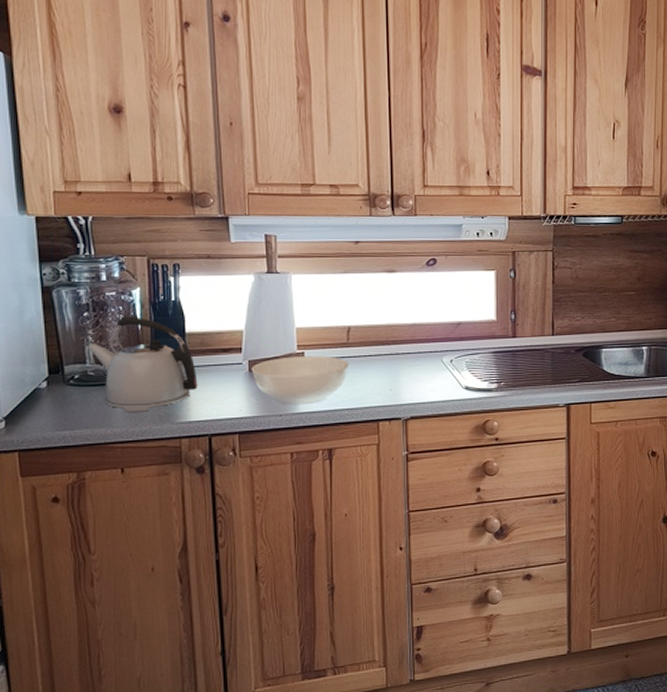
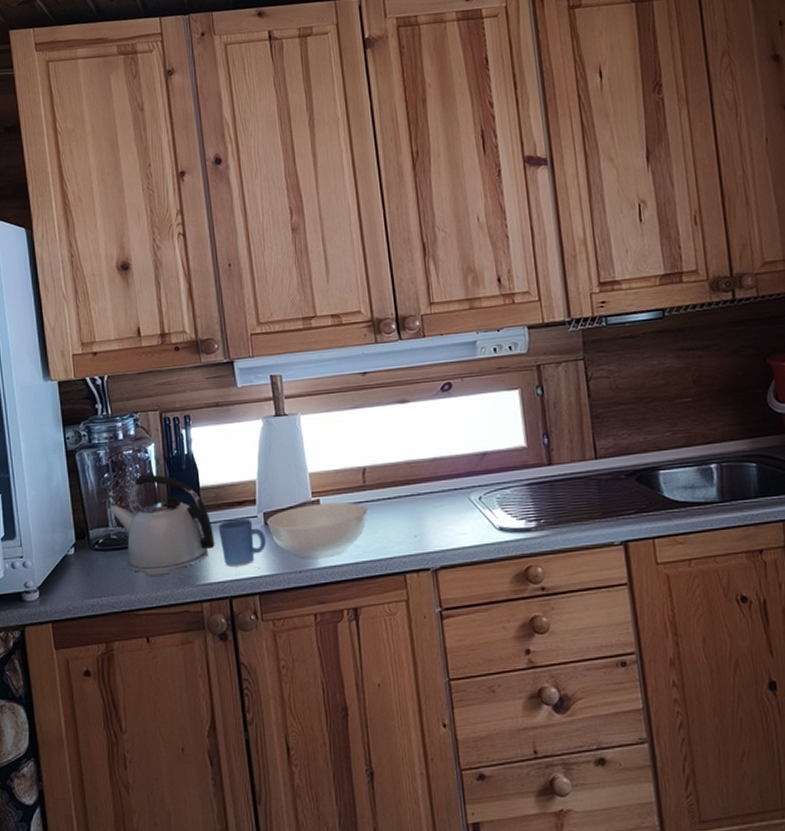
mug: none [202,365,250,408] -> present [218,518,267,568]

